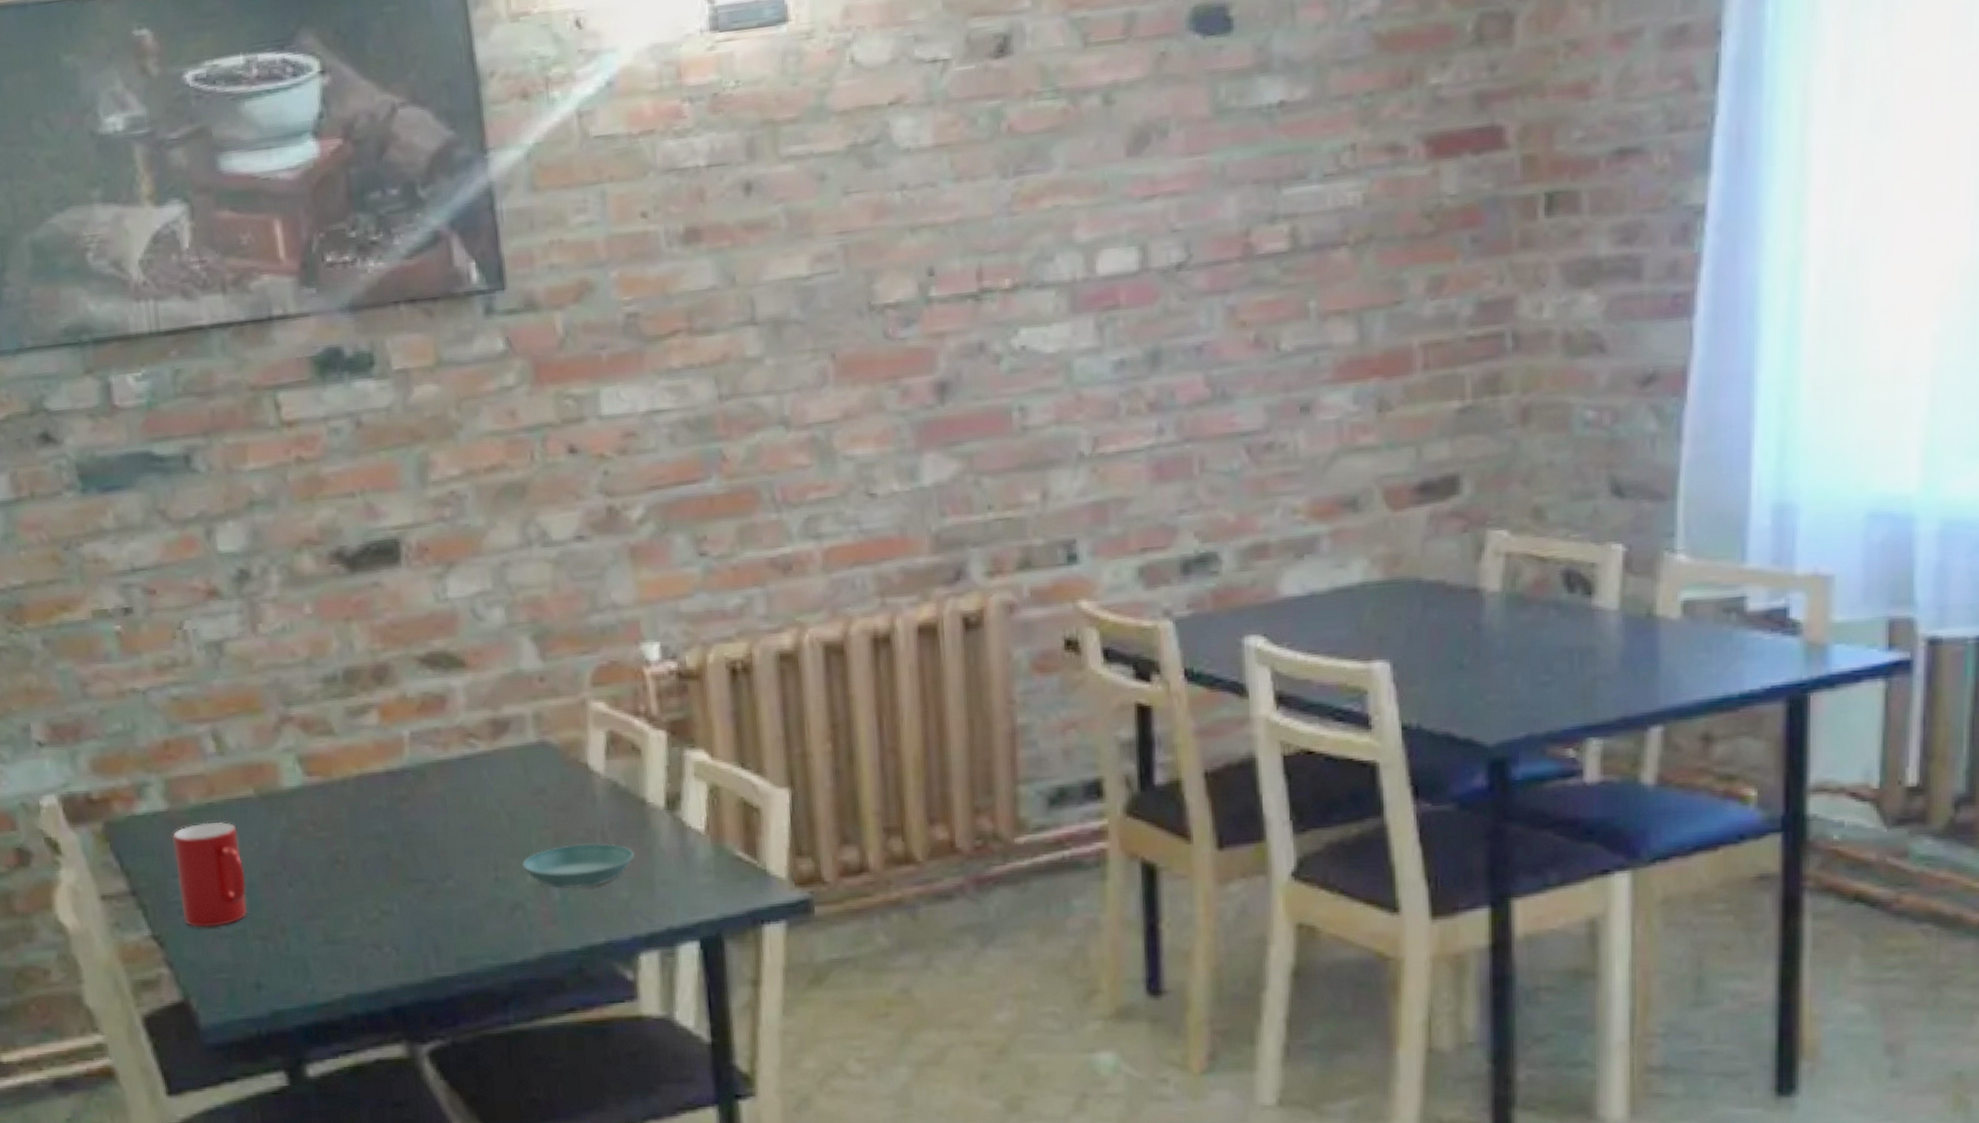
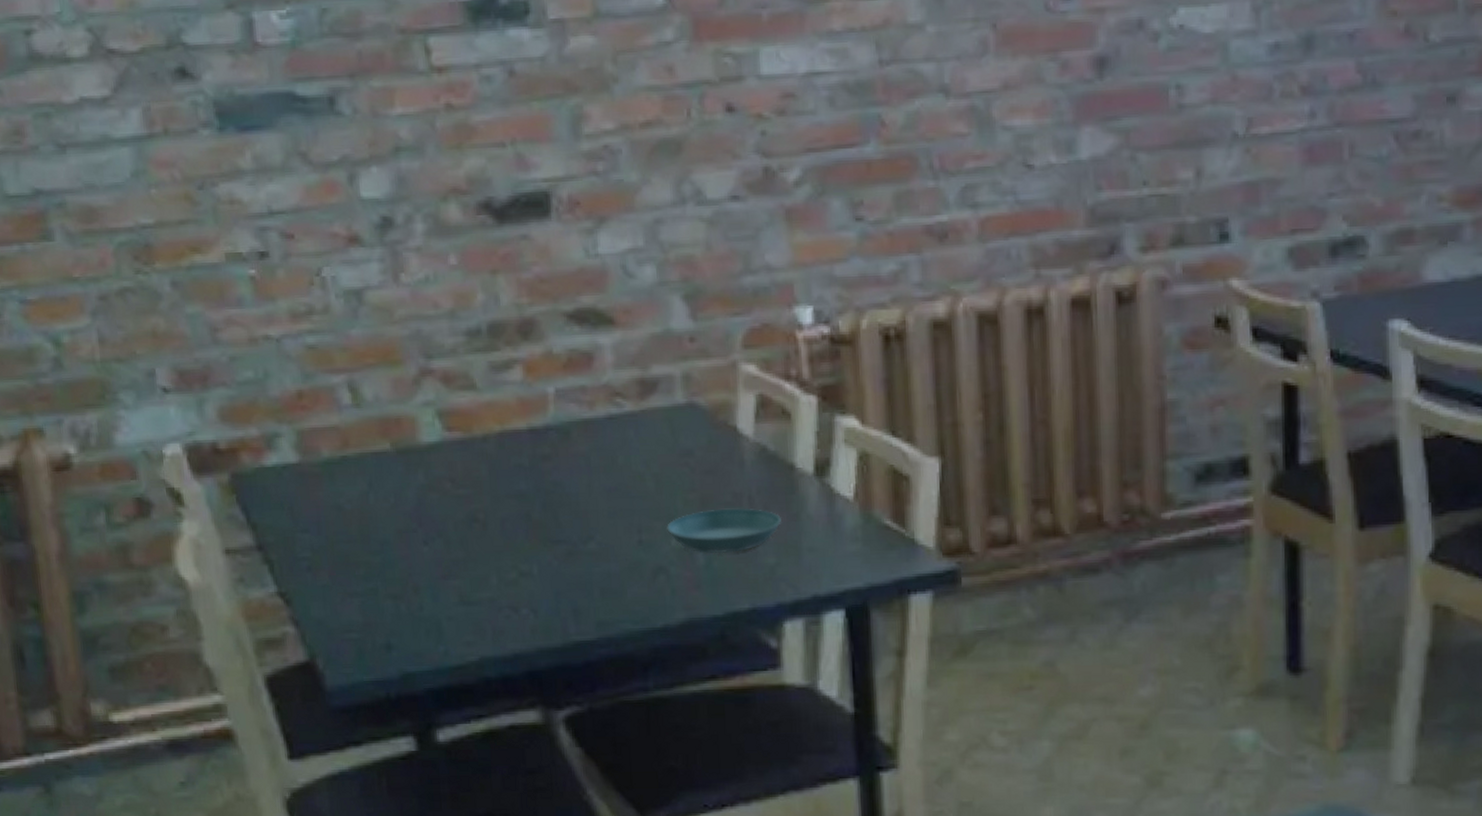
cup: present [171,821,248,928] -> none [302,476,380,585]

